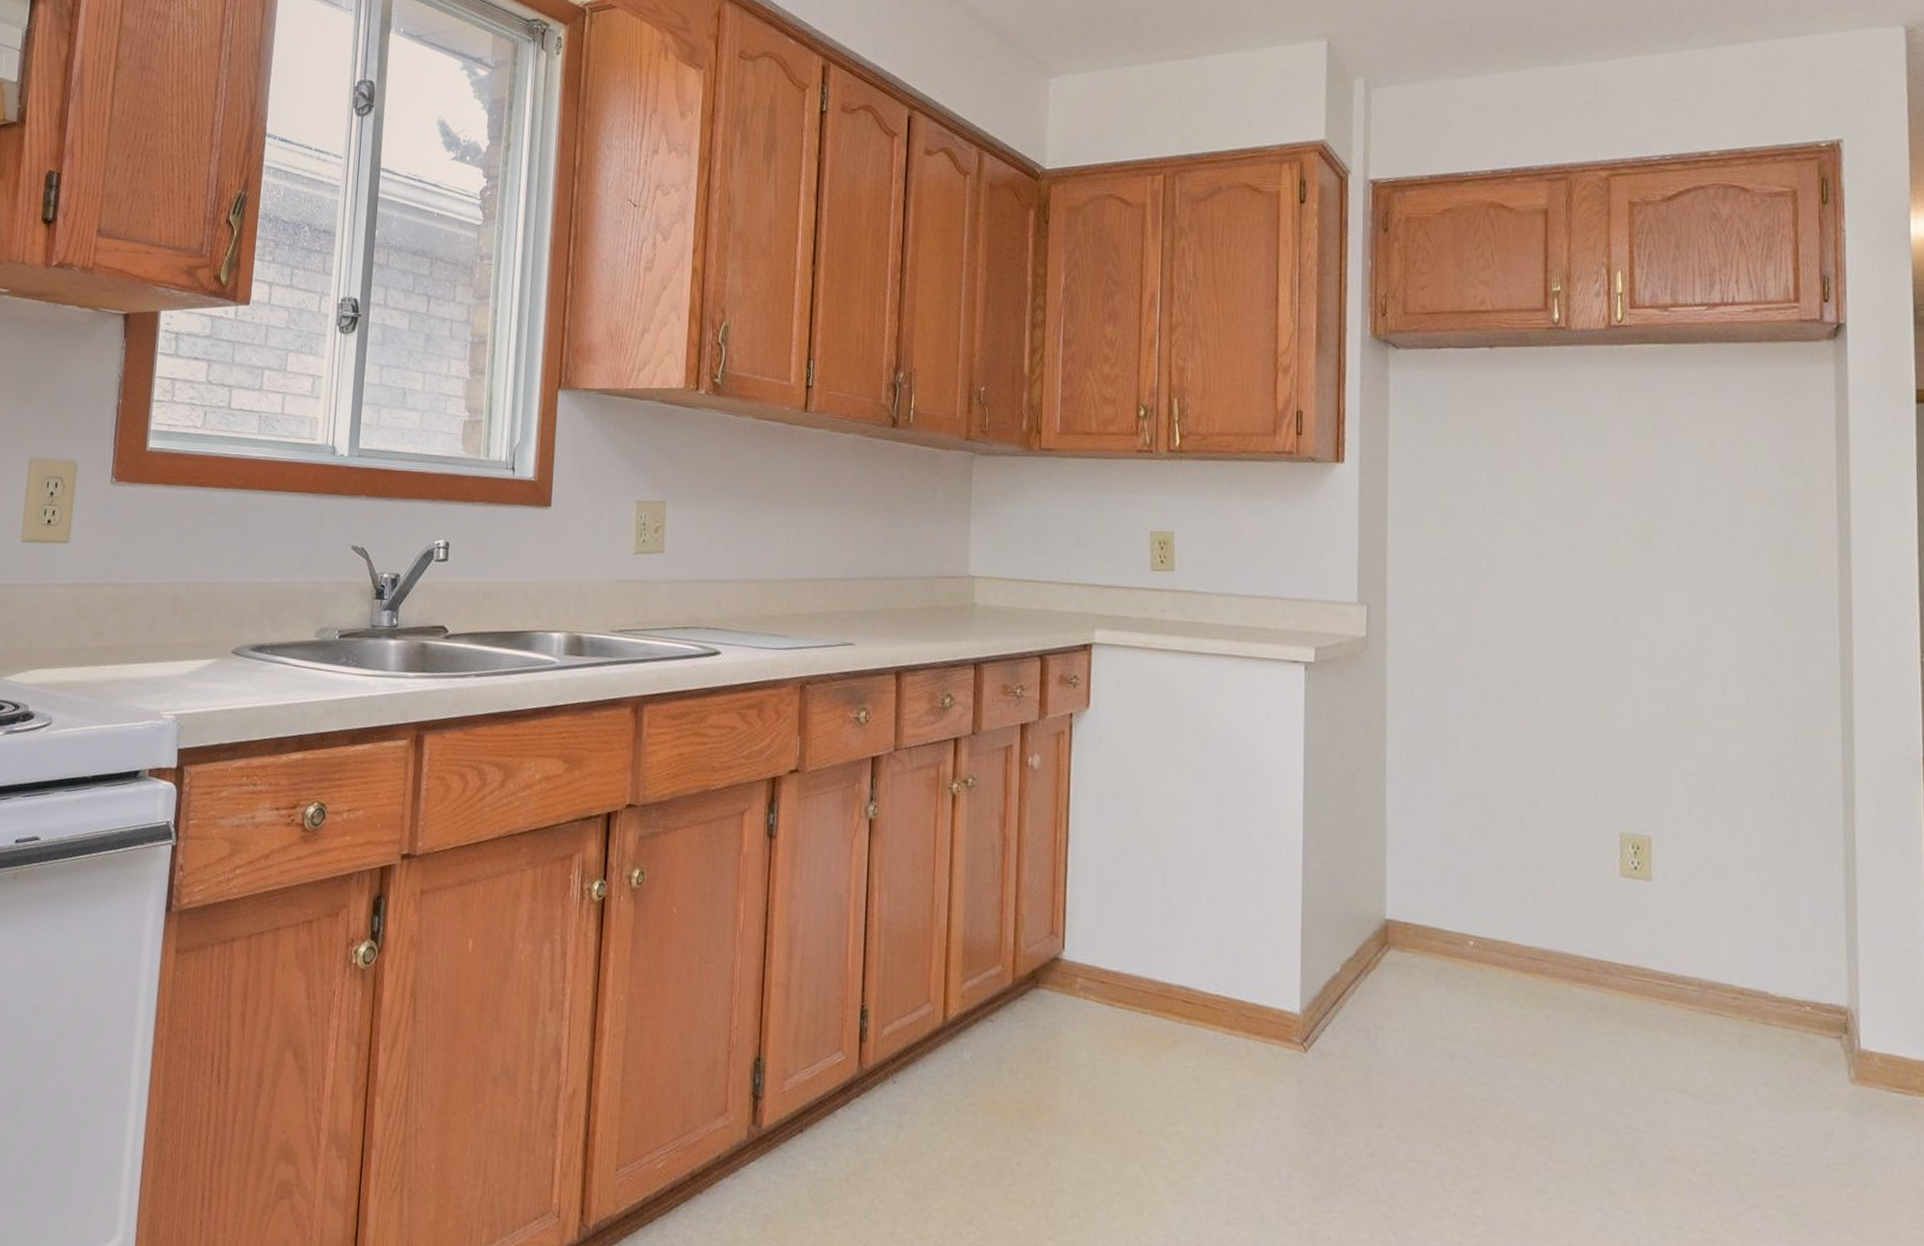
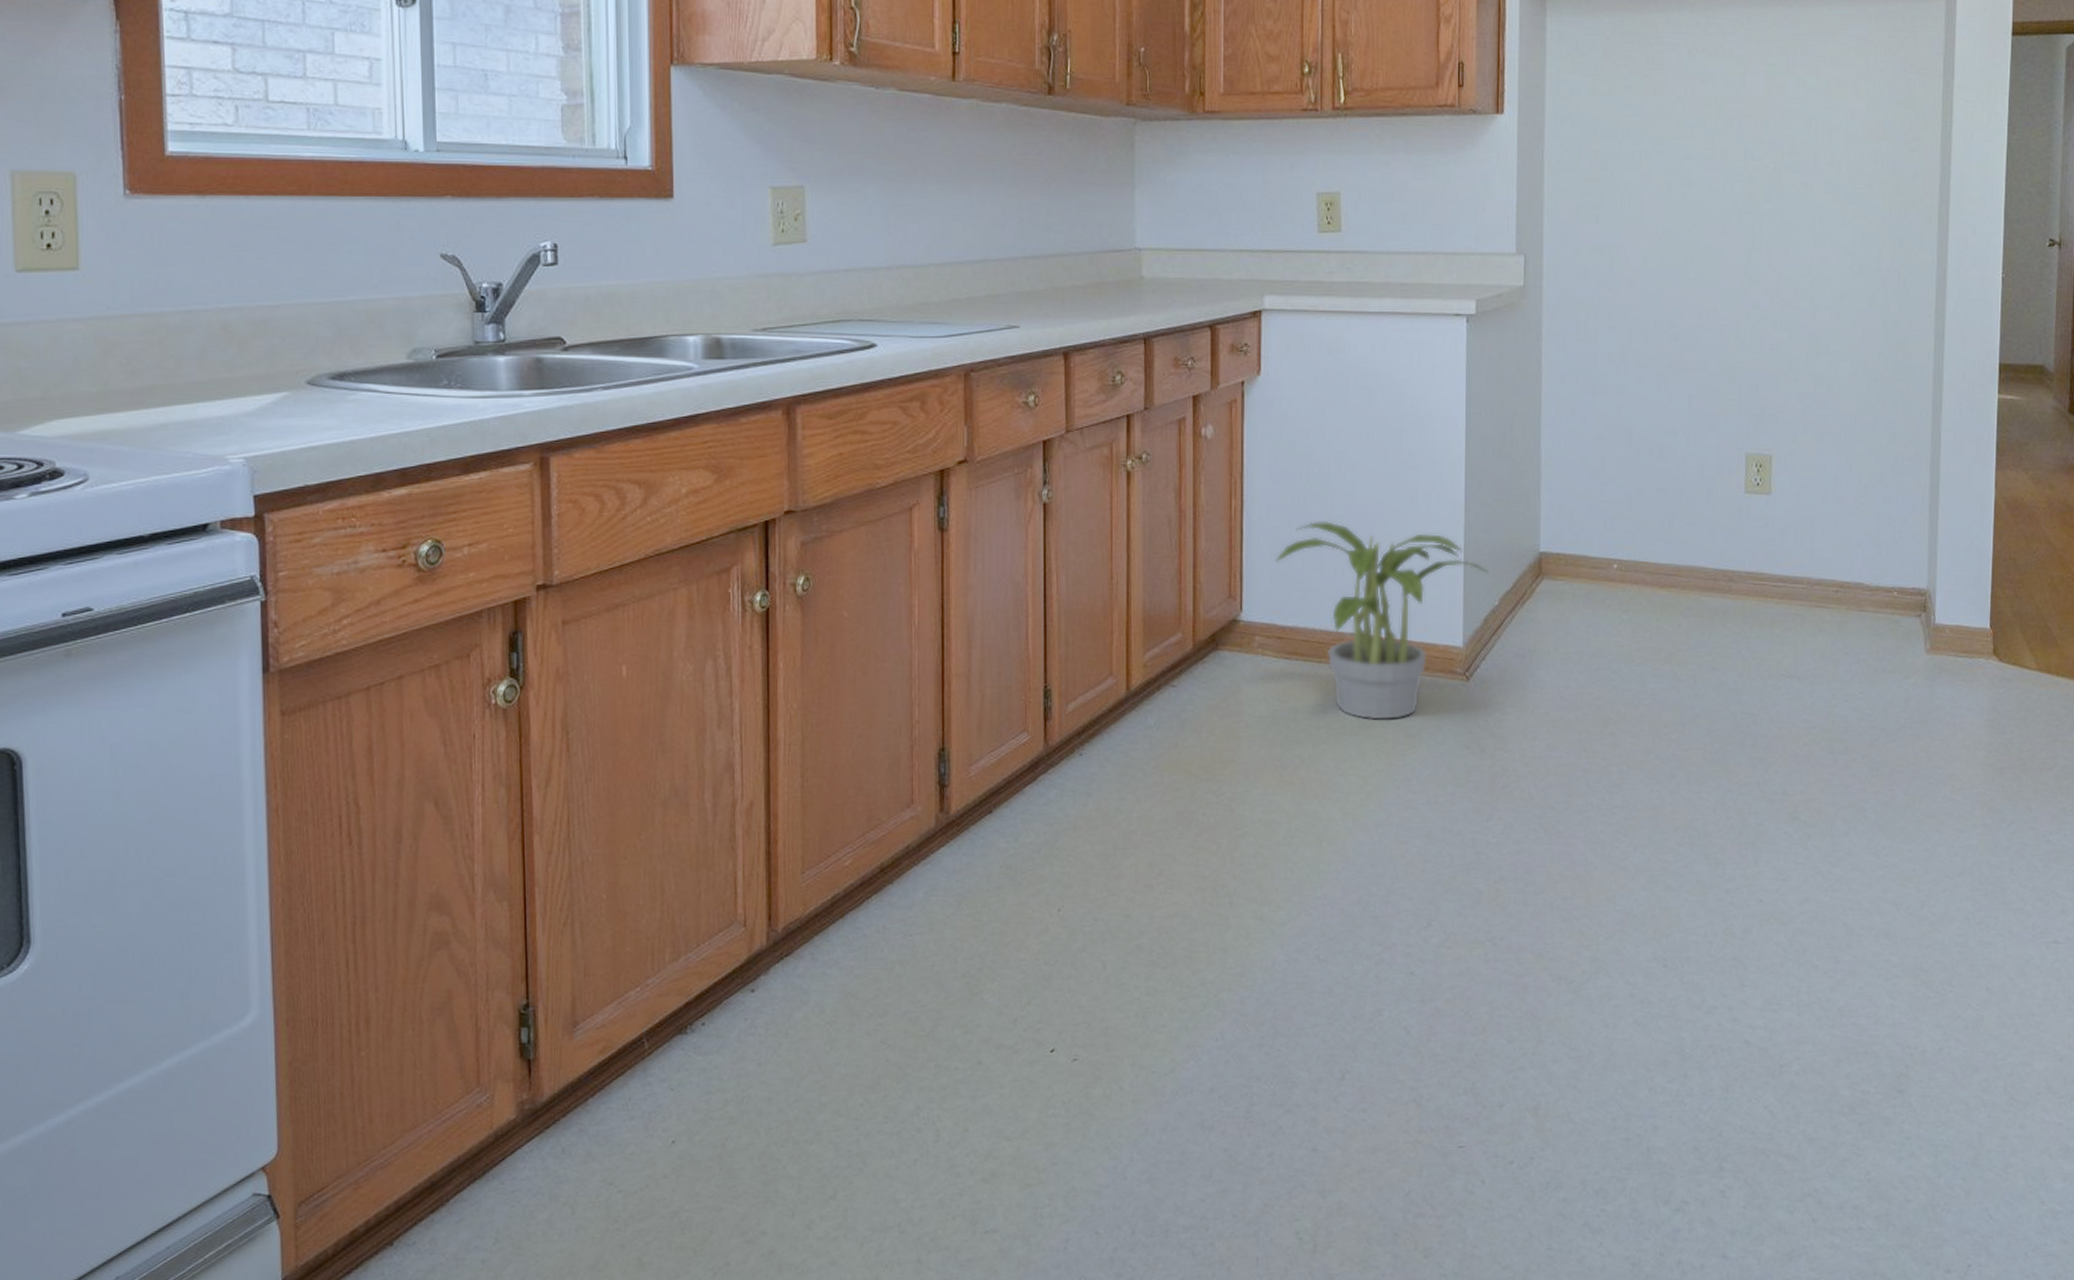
potted plant: none [1100,862,1329,1086] -> present [1275,520,1489,721]

